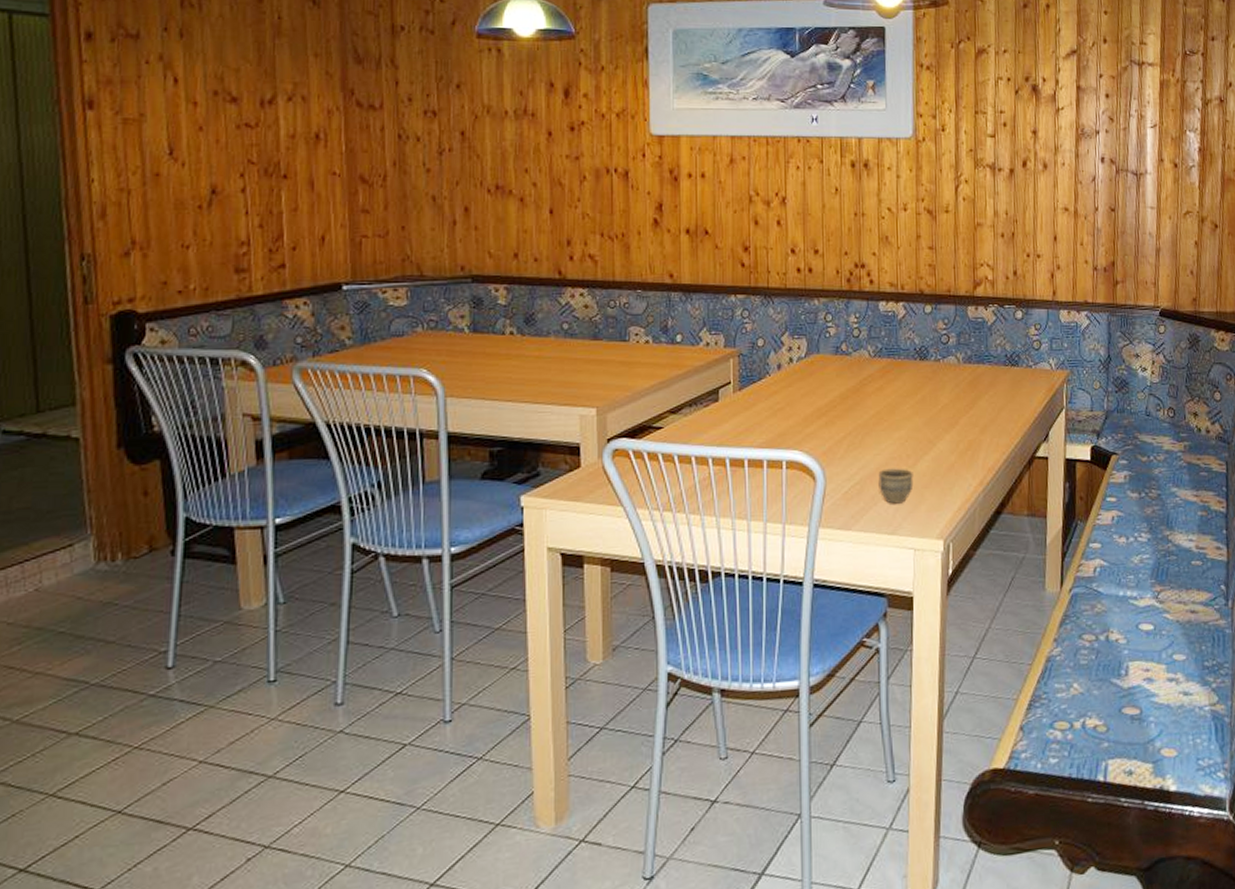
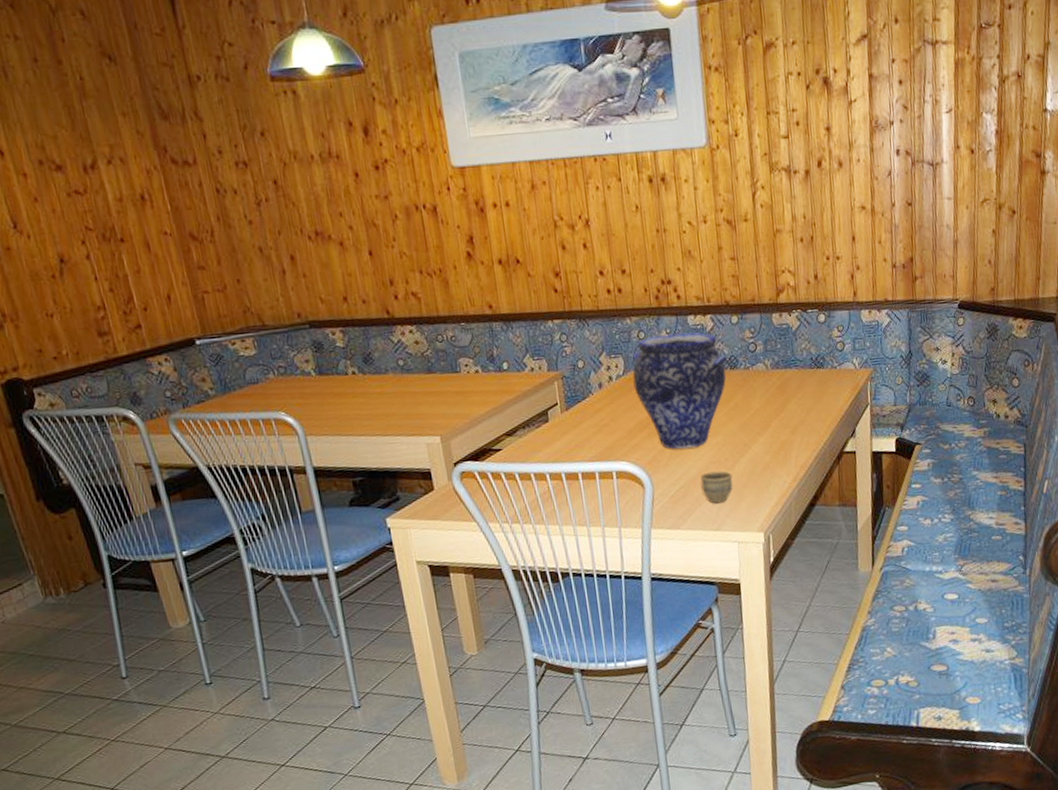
vase: none [815,318,918,442] -> present [631,332,727,449]

